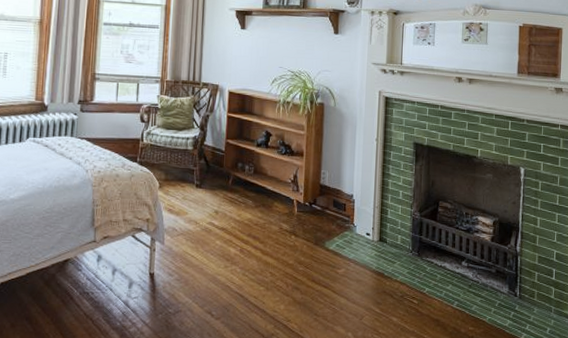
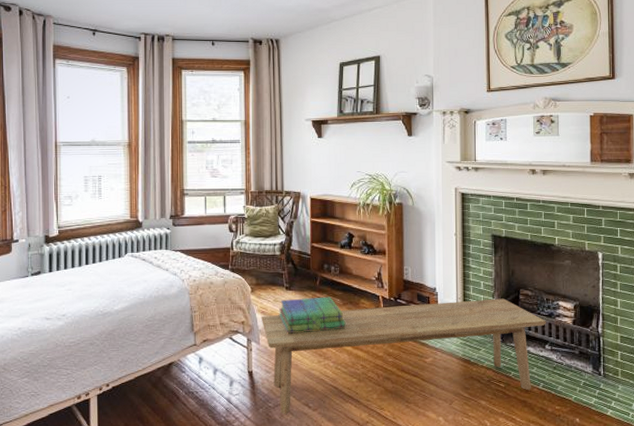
bench: none [167,209,464,323] -> present [261,298,546,415]
stack of books: none [187,197,257,235] -> present [279,296,346,334]

